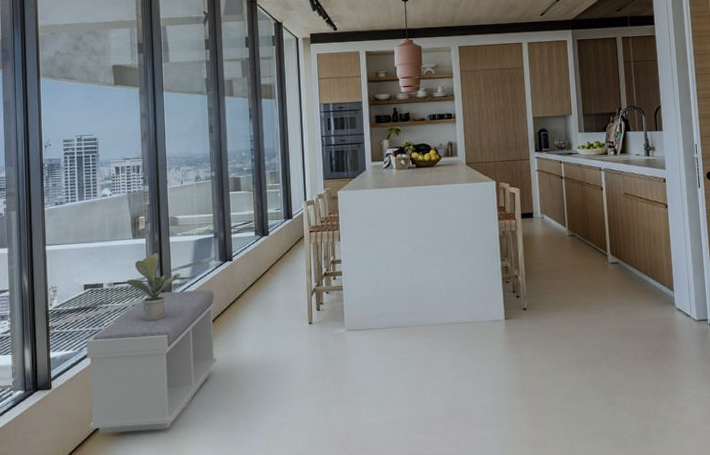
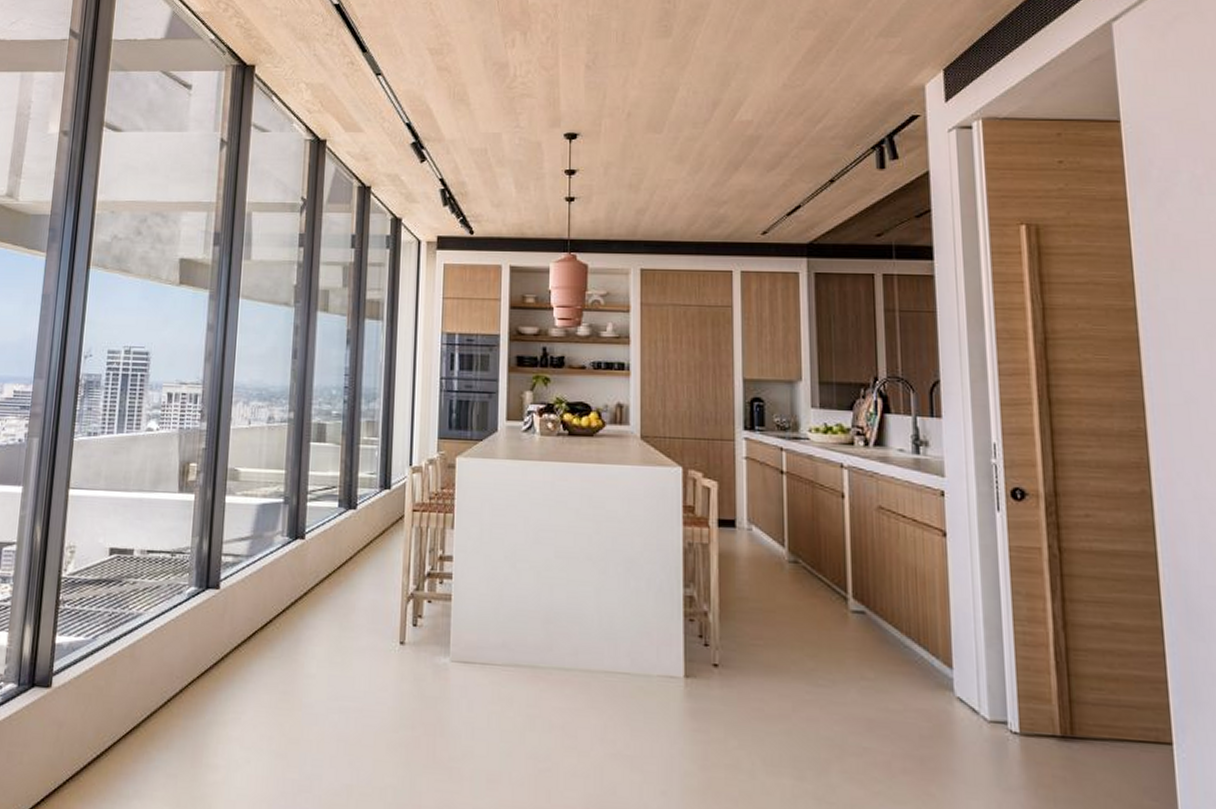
bench: present [86,289,218,434] -> none [92,571,277,769]
potted plant: present [127,253,181,322] -> none [165,515,235,611]

